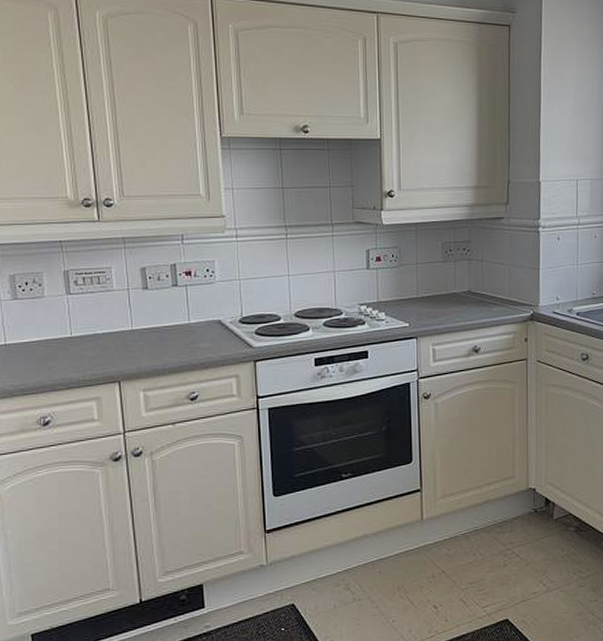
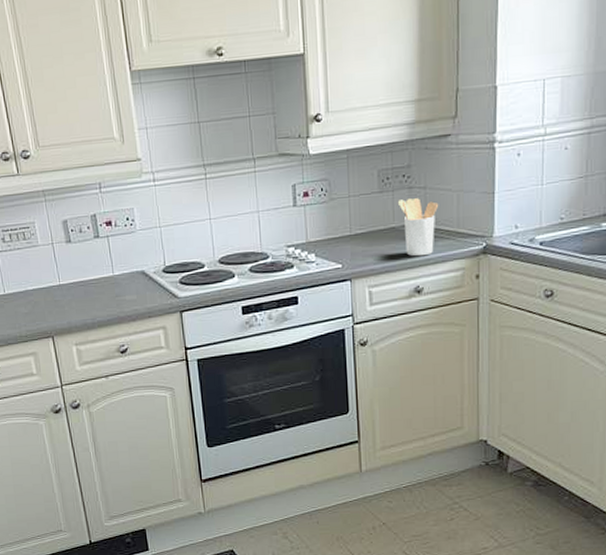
utensil holder: none [459,269,494,320] -> present [398,198,439,257]

